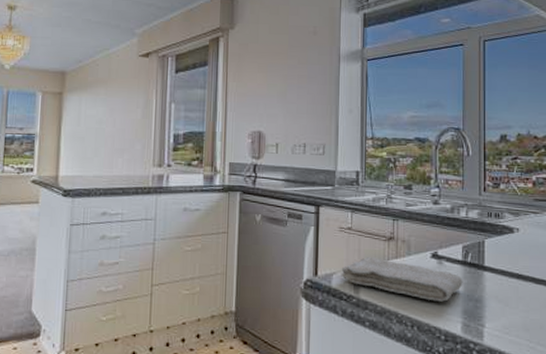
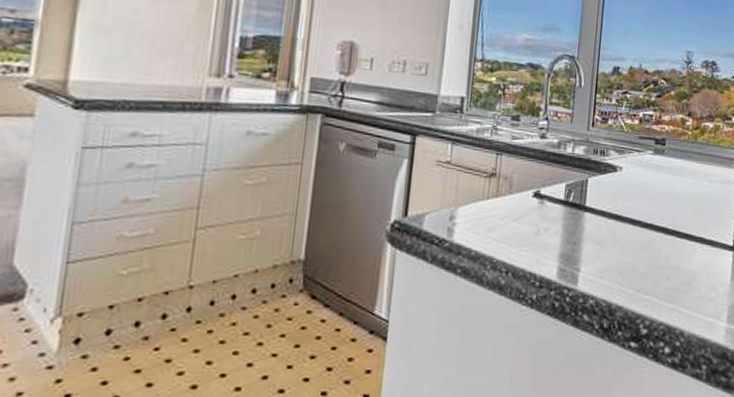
washcloth: present [341,257,463,302] -> none [434,195,563,245]

